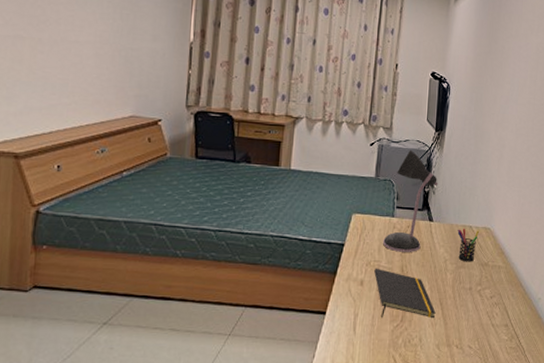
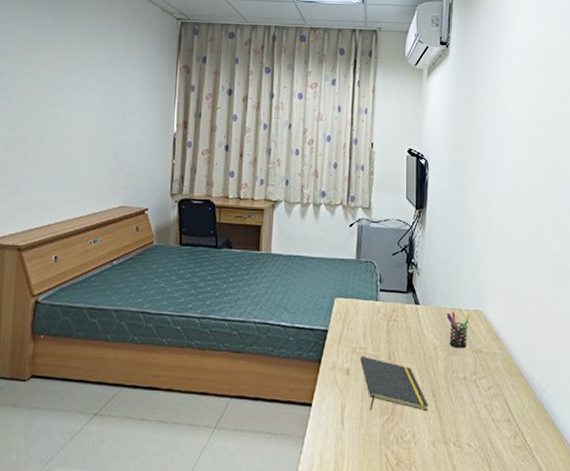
desk lamp: present [383,149,438,252] -> none [368,229,422,338]

